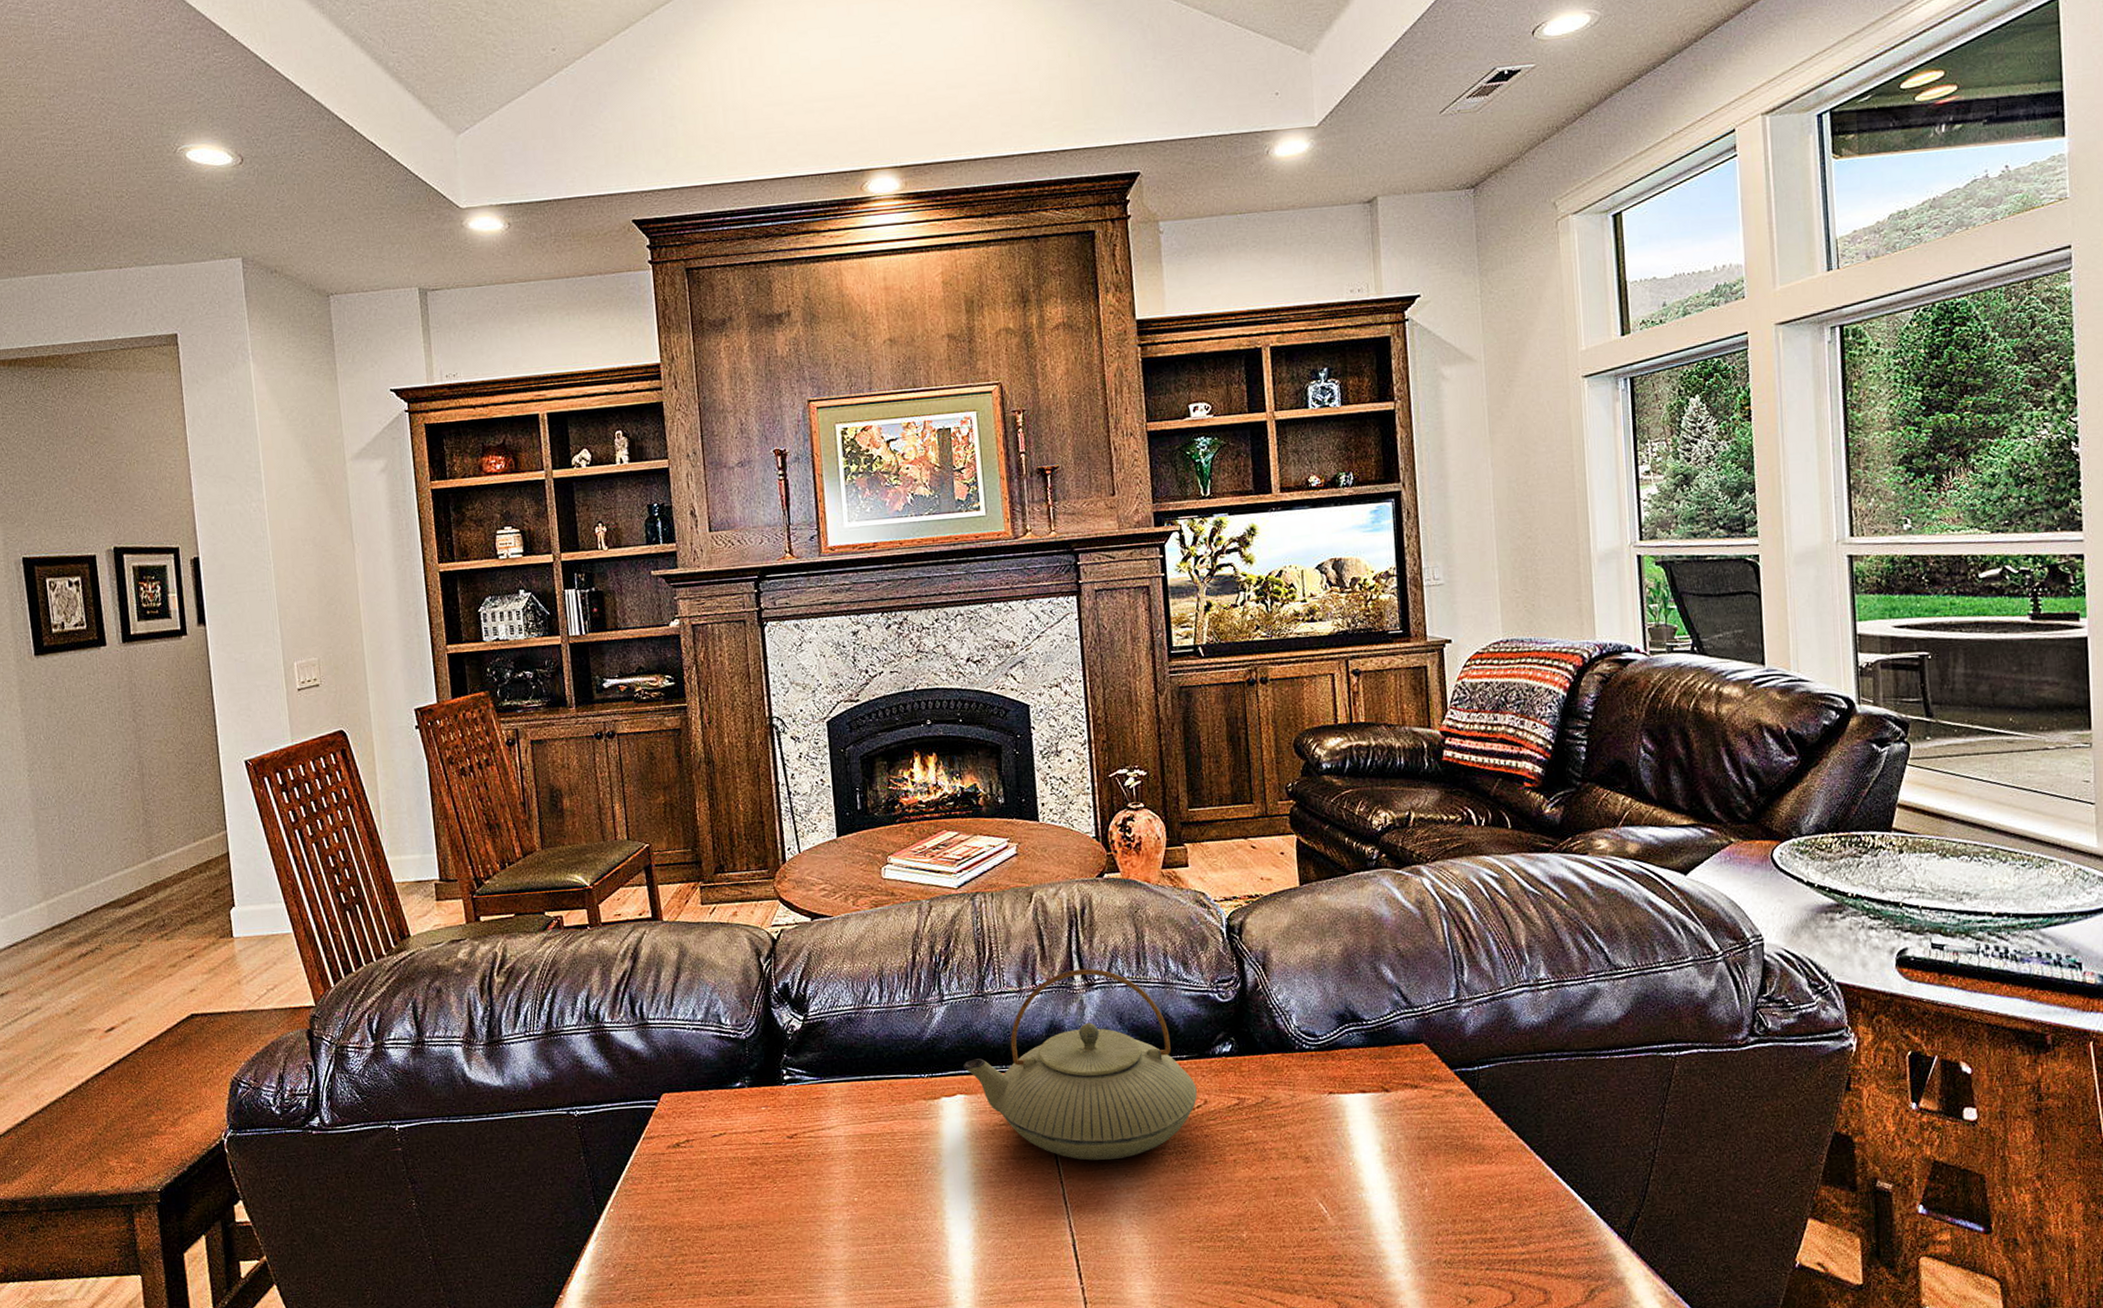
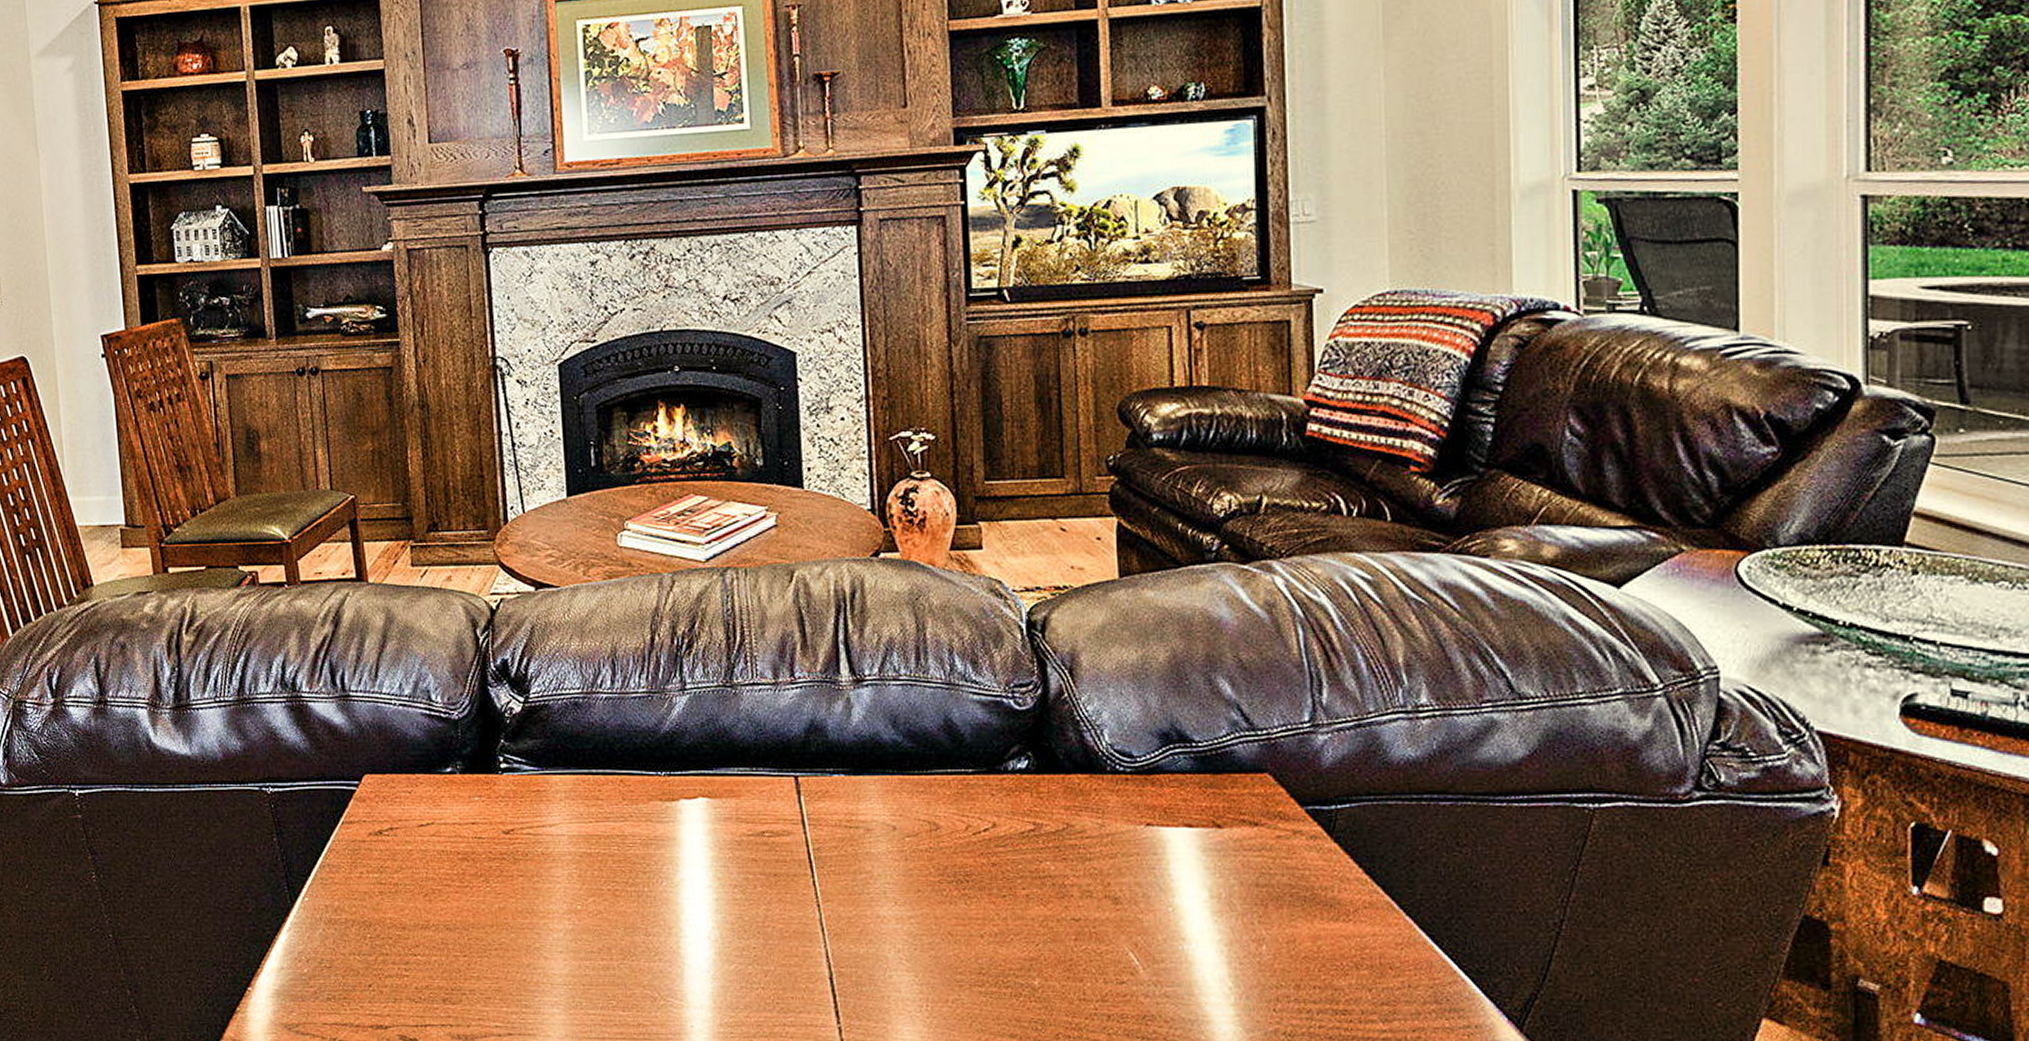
teapot: present [963,968,1197,1161] -> none [707,661,984,885]

